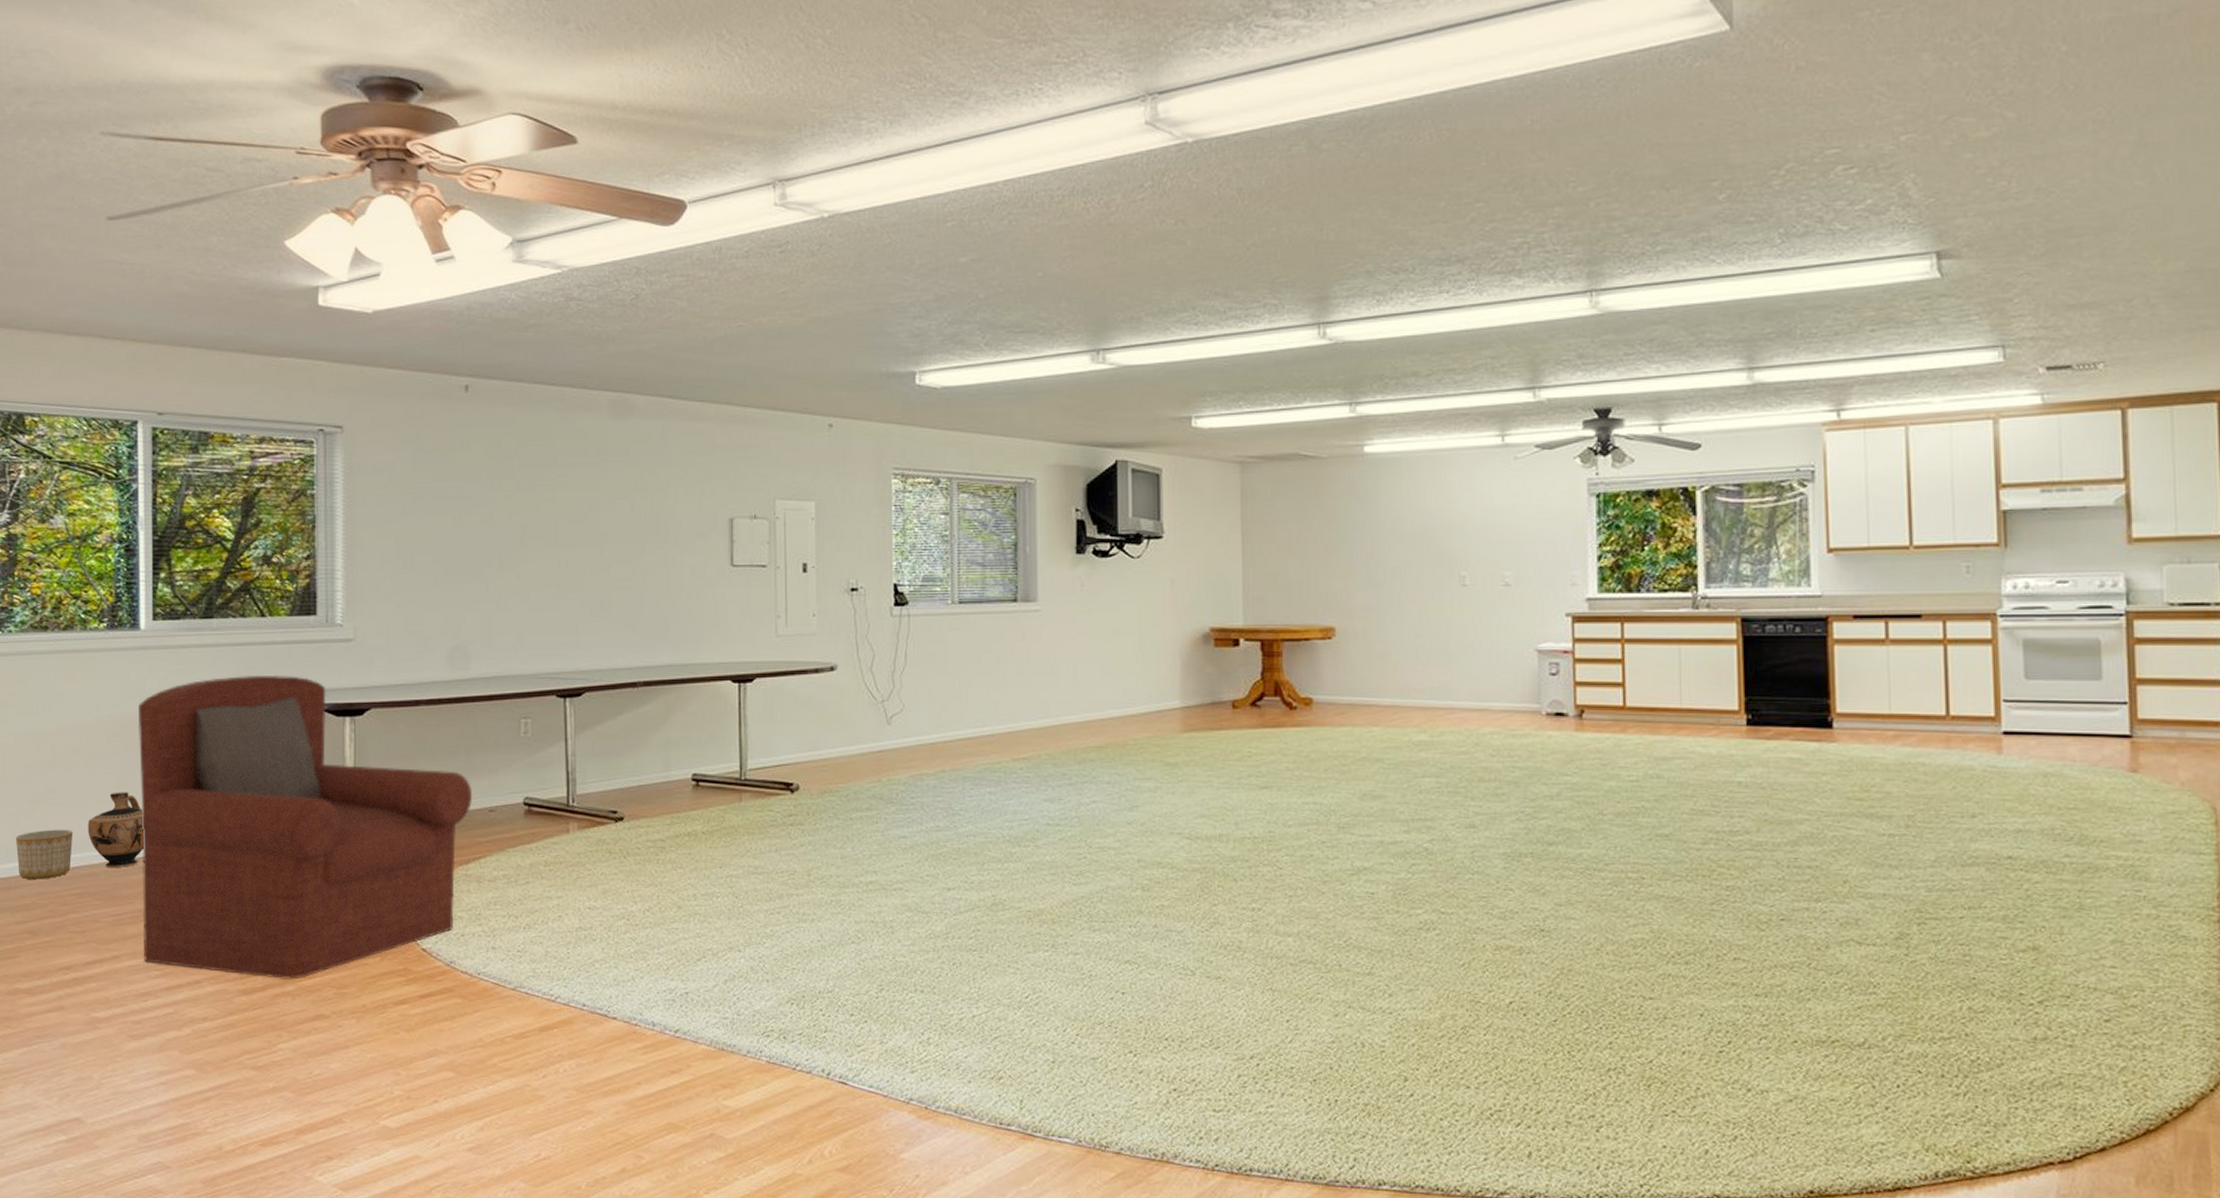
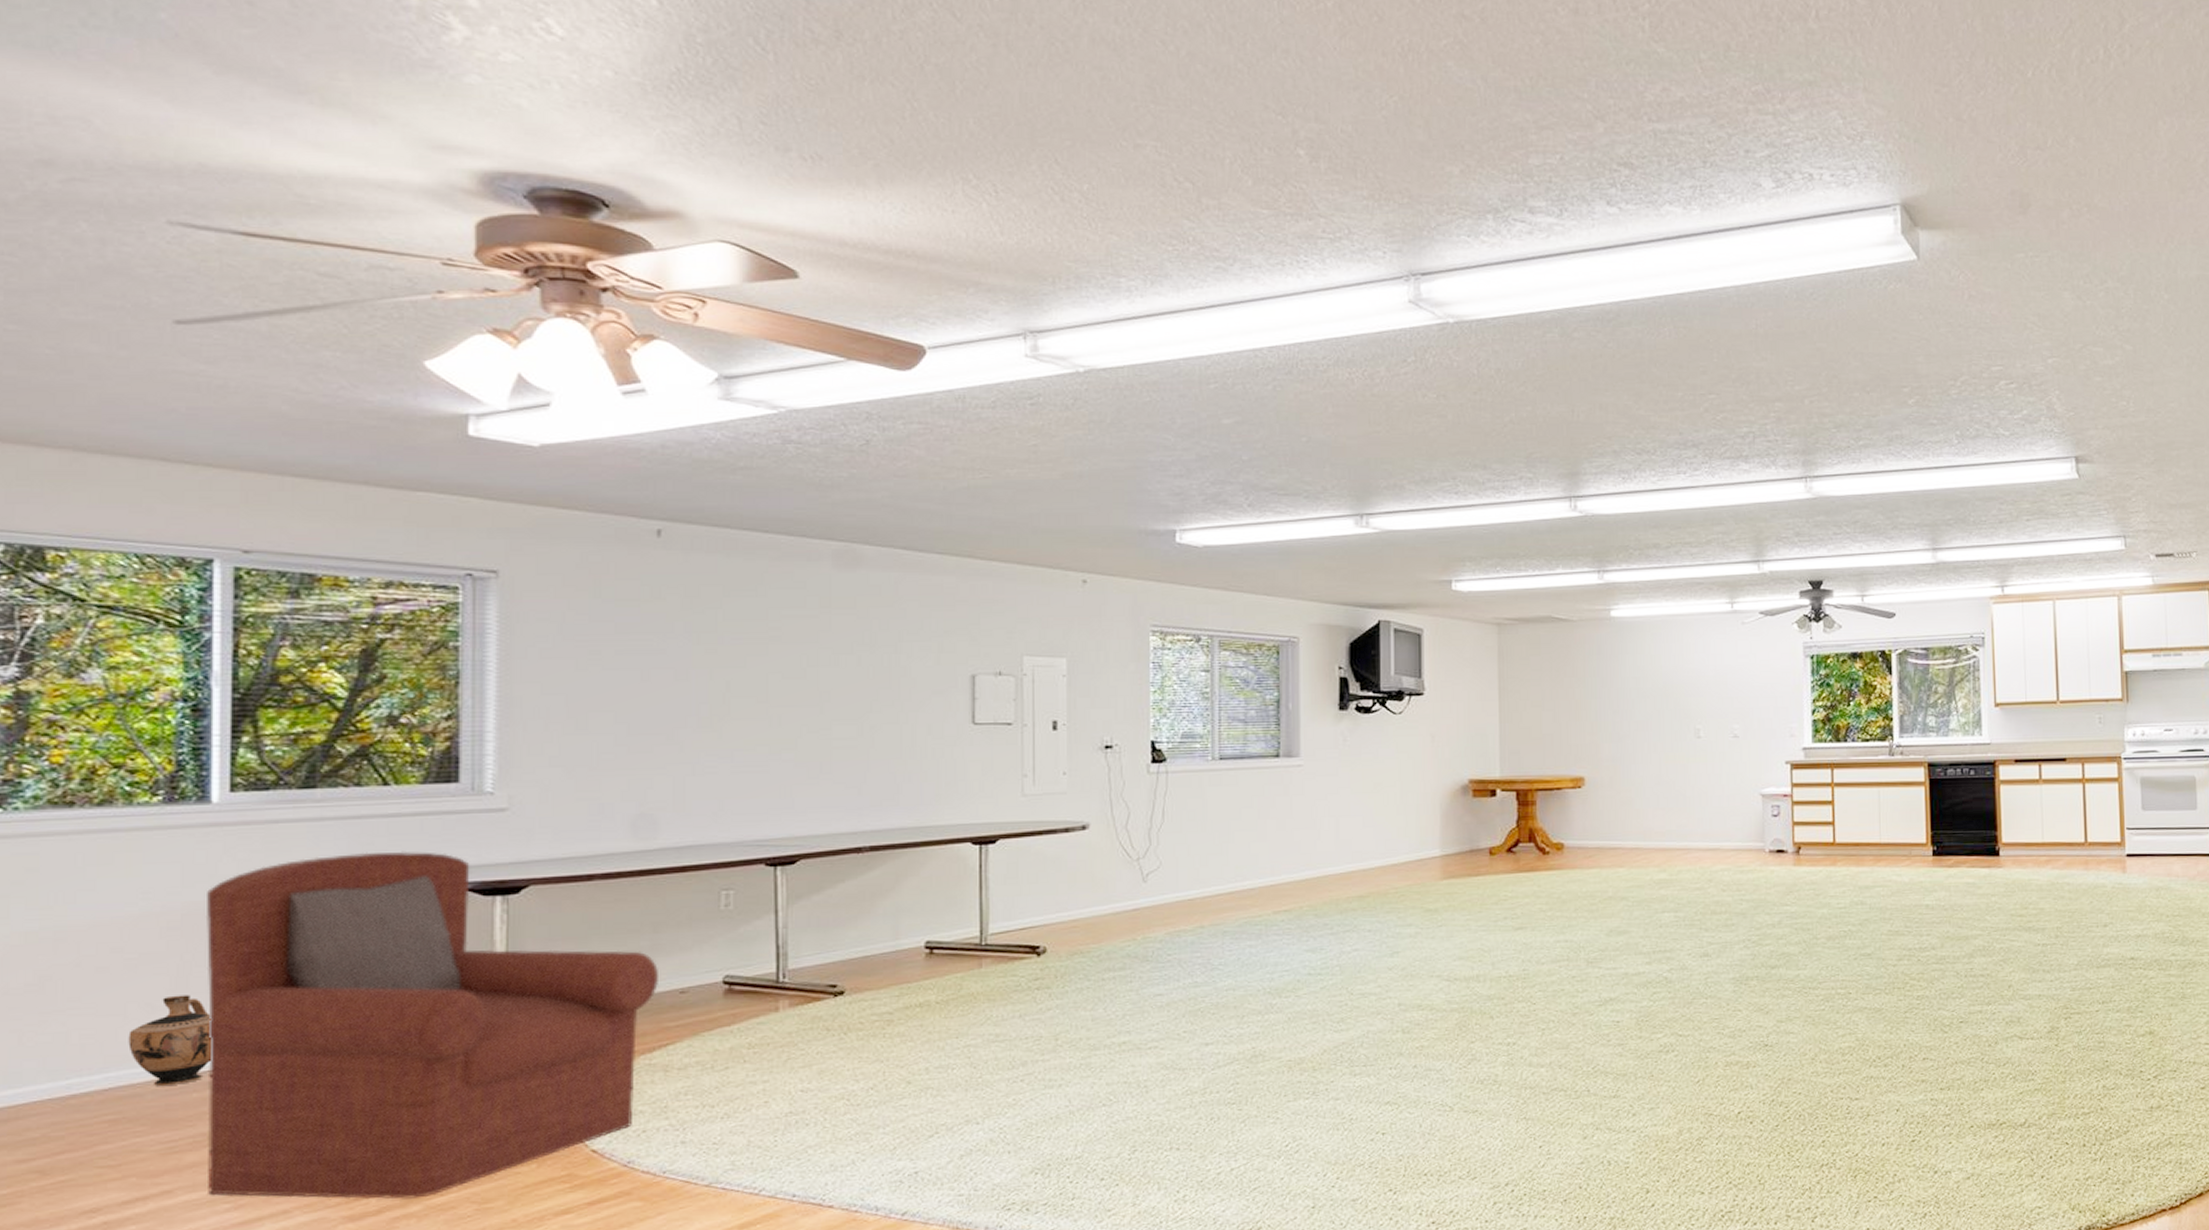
planter: present [16,829,74,879] -> none [19,1044,107,1108]

